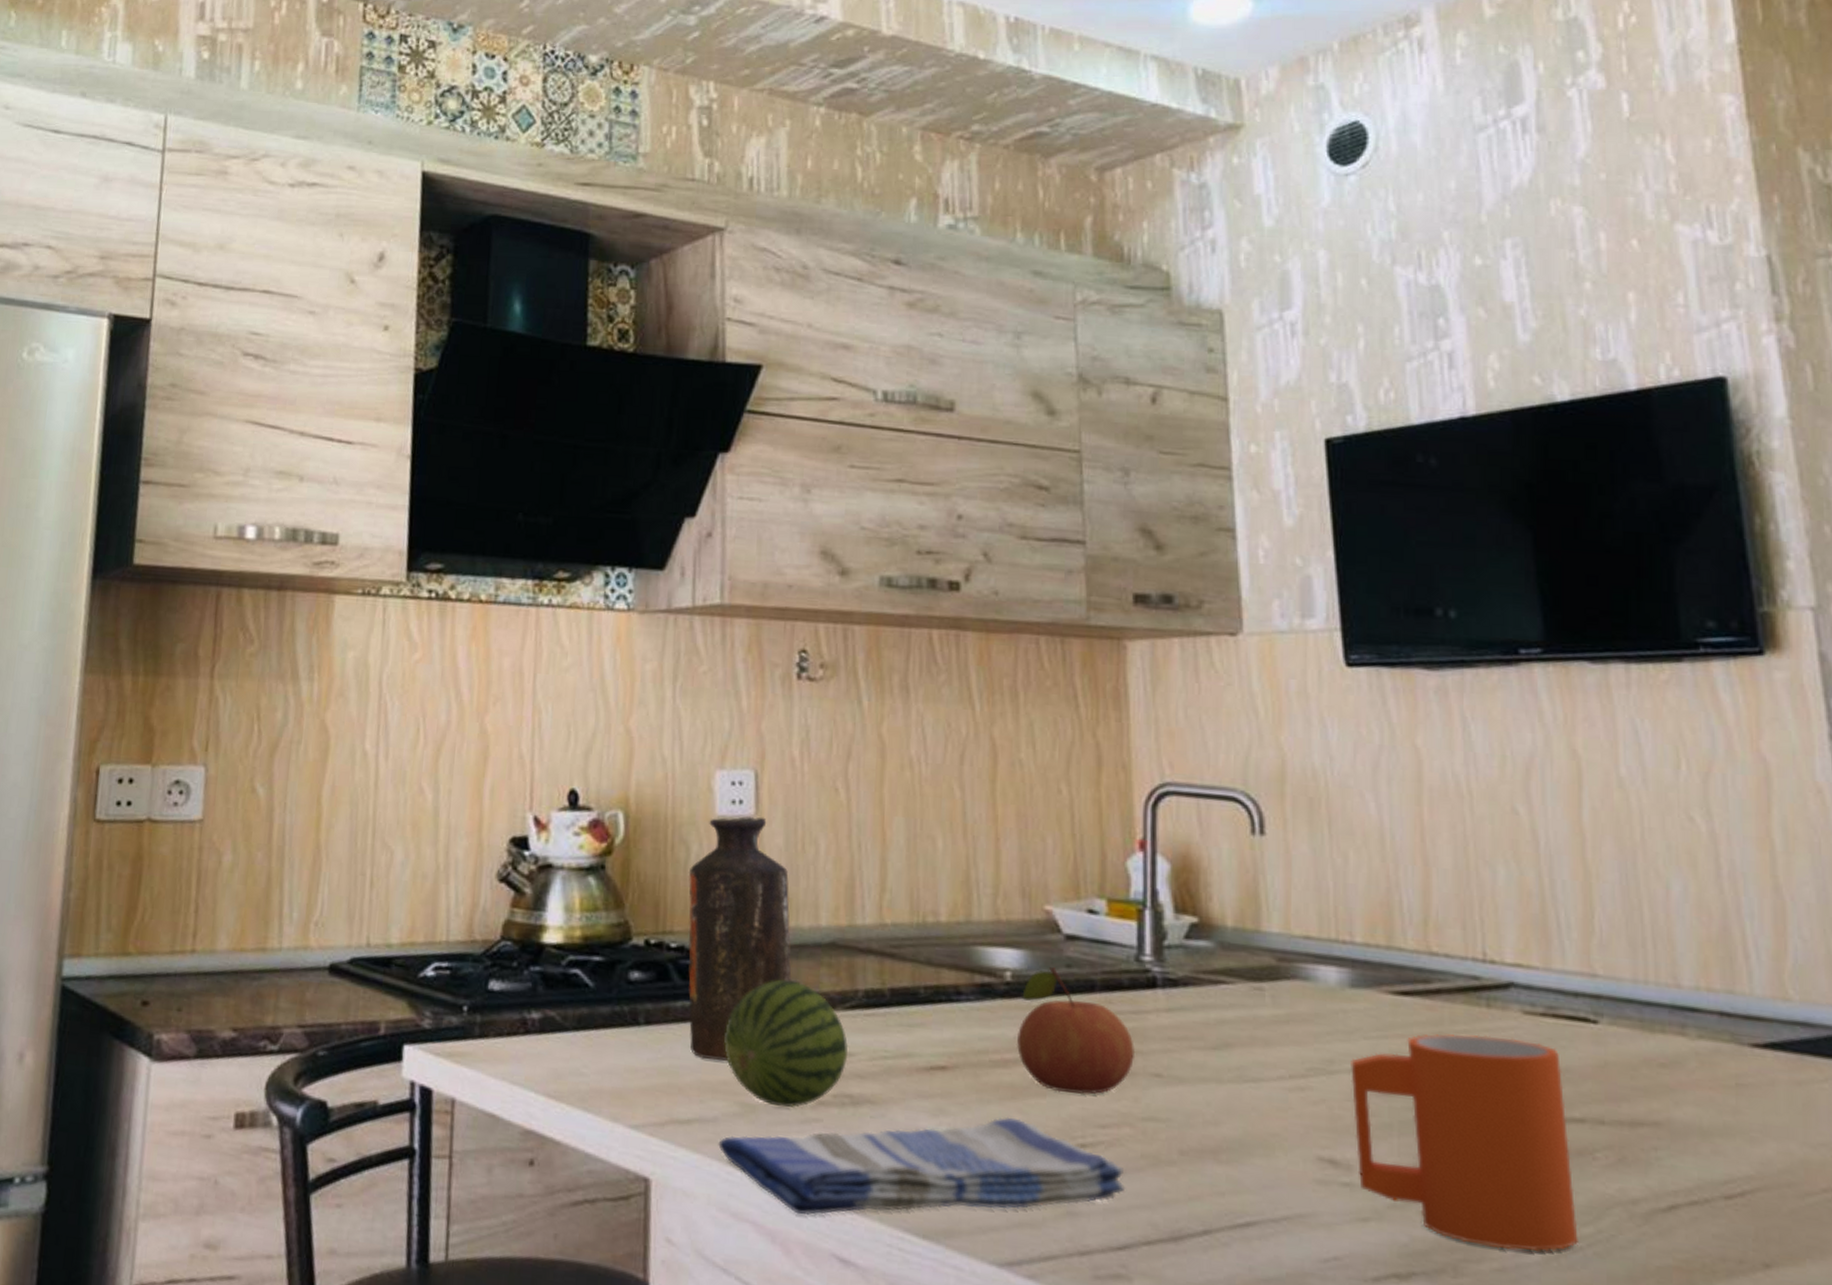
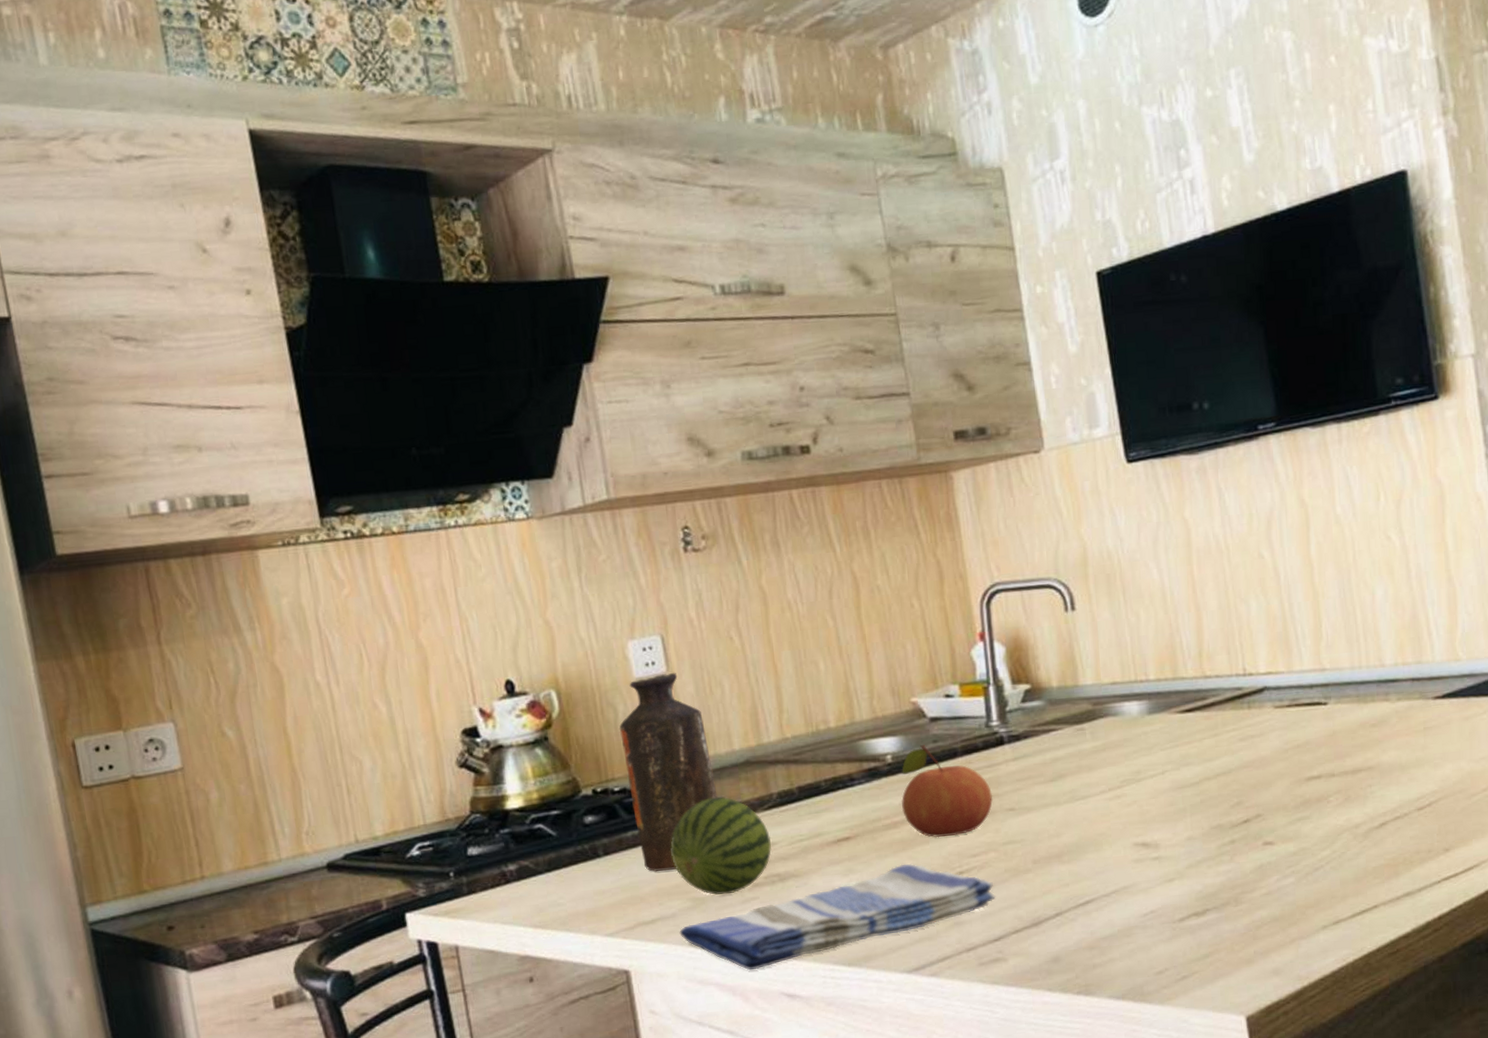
mug: present [1351,1034,1578,1251] -> none [1153,728,1320,880]

